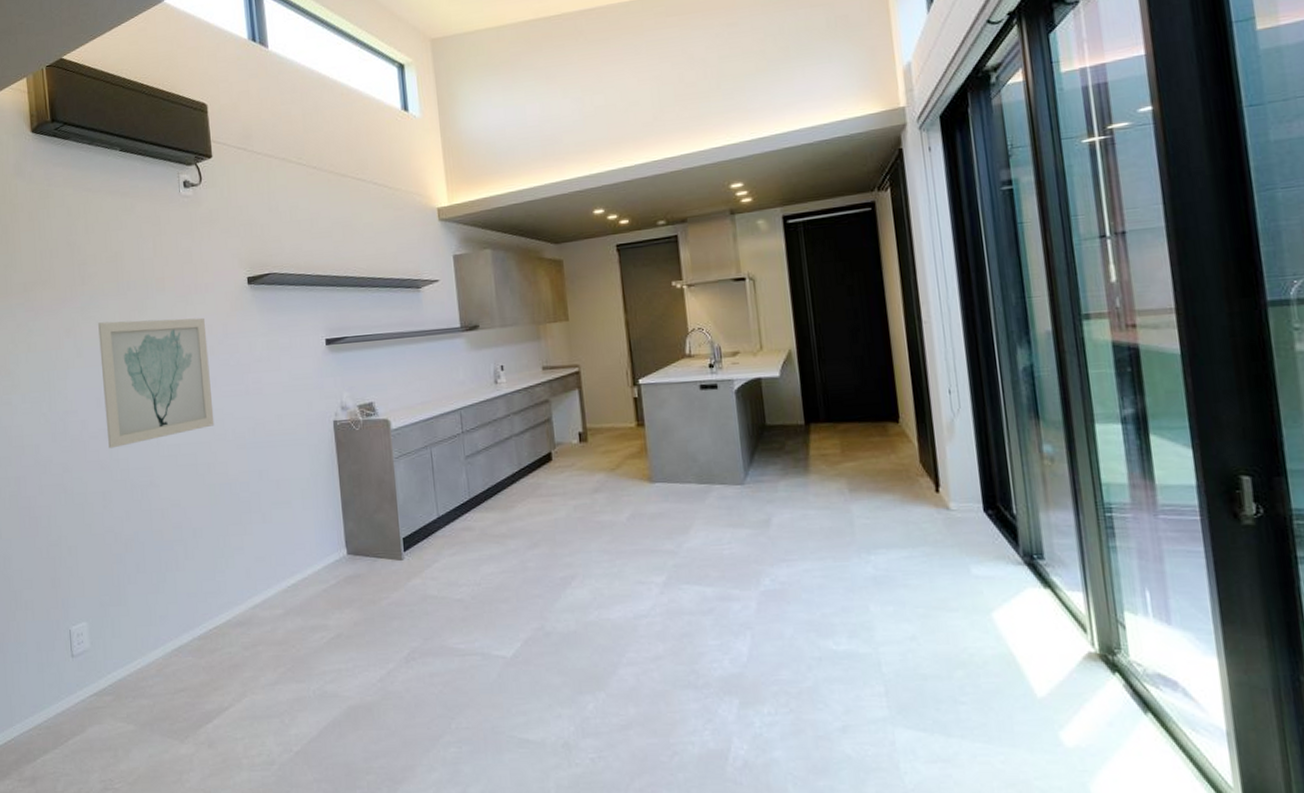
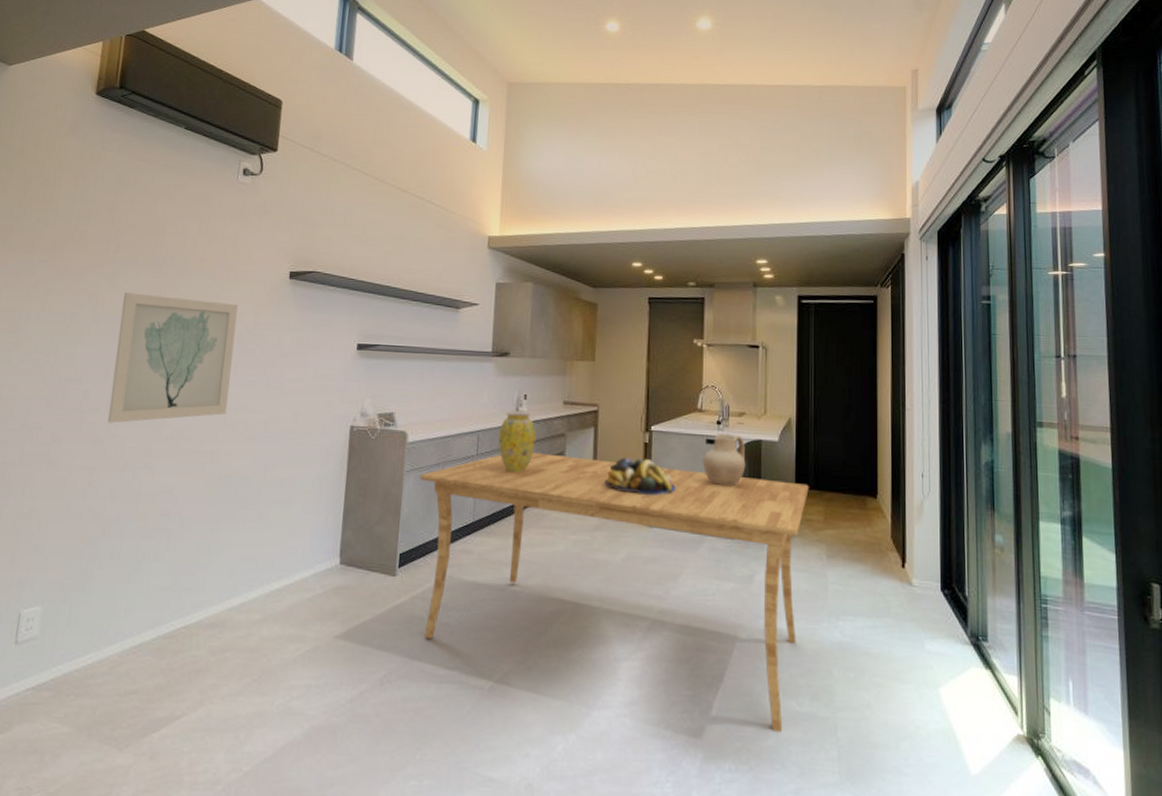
dining table: none [410,417,826,674] -> present [420,453,809,733]
vase: none [481,383,520,446] -> present [498,411,536,473]
fruit bowl: none [597,414,674,452] -> present [604,457,675,496]
ceramic pitcher: none [698,375,747,431] -> present [702,433,746,485]

